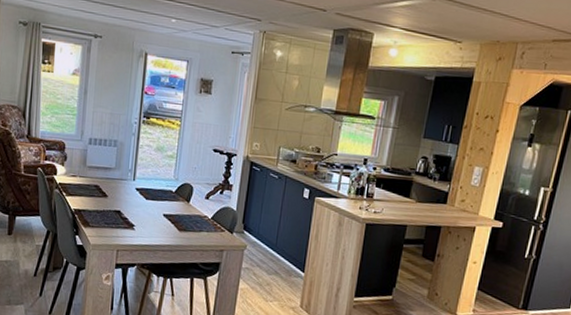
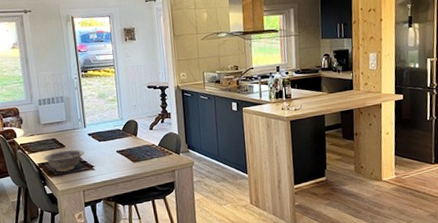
decorative bowl: none [81,199,127,225] -> present [43,149,84,172]

